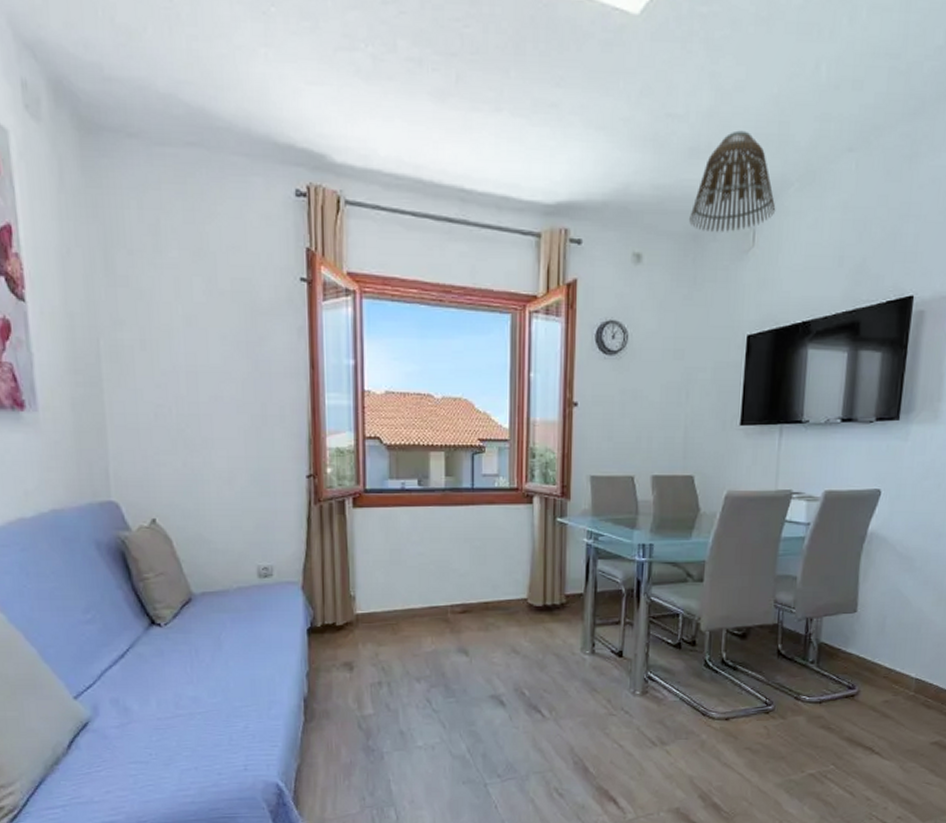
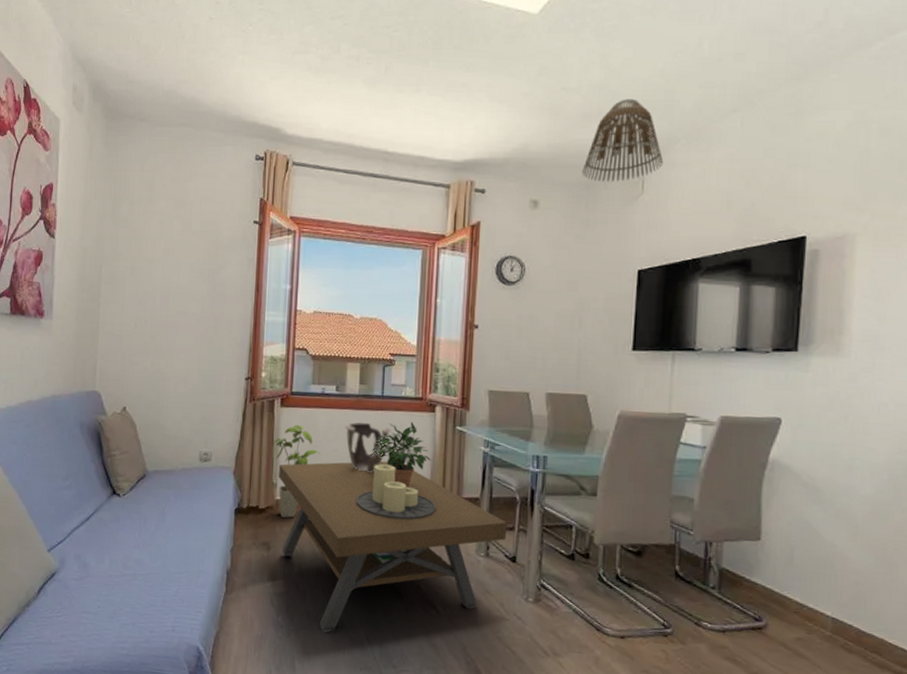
house plant: none [347,528,404,633] -> present [273,425,320,518]
coffee table: none [357,561,613,751] -> present [279,461,507,633]
decorative bowl: none [431,519,484,575] -> present [345,422,391,473]
potted plant: none [462,515,530,589] -> present [371,421,431,488]

